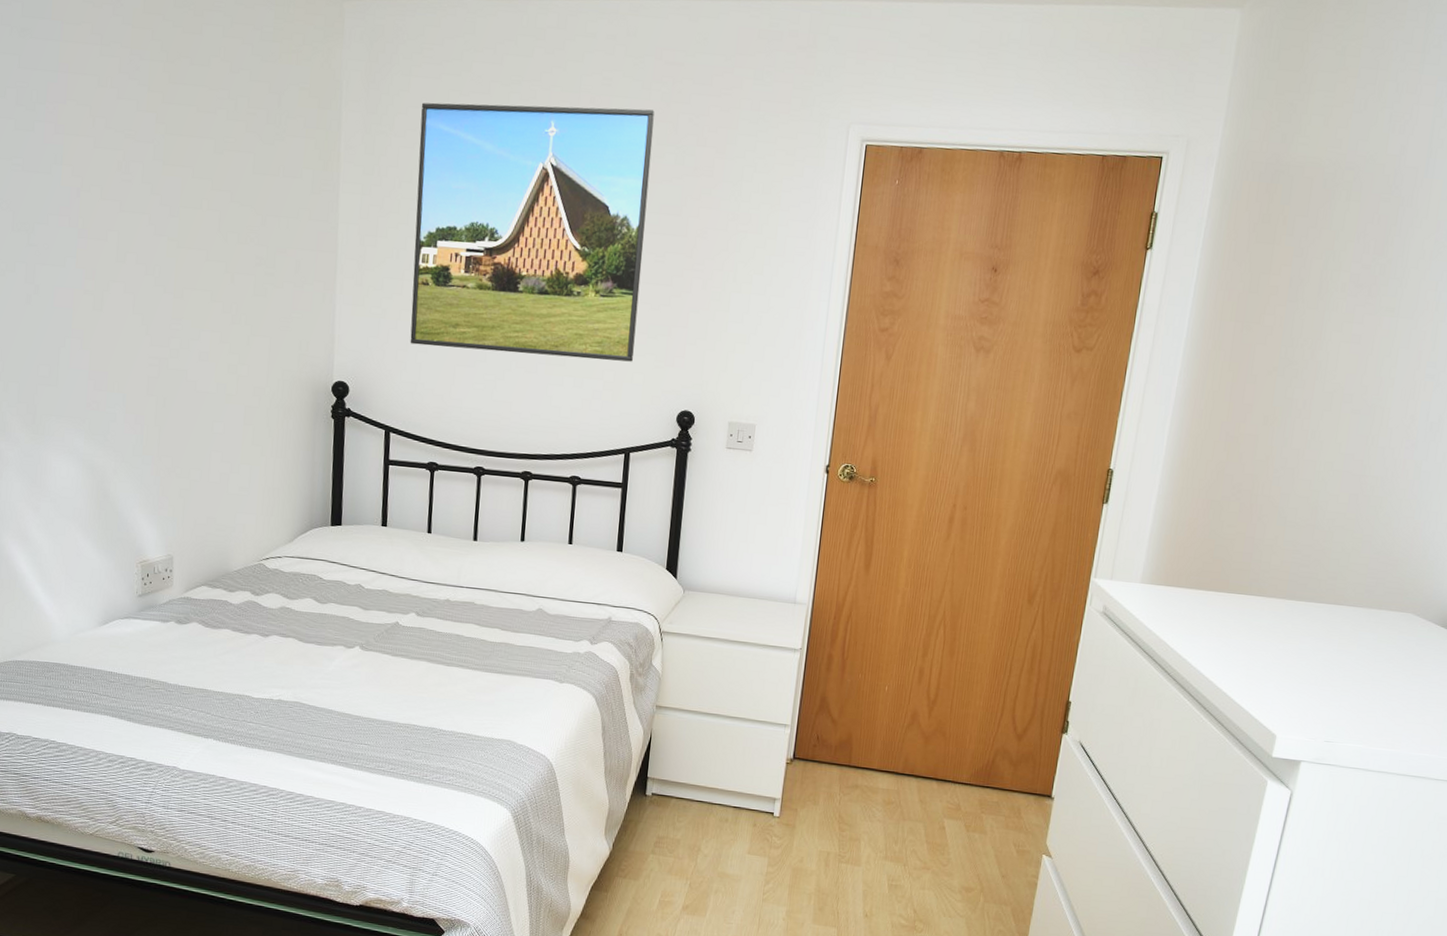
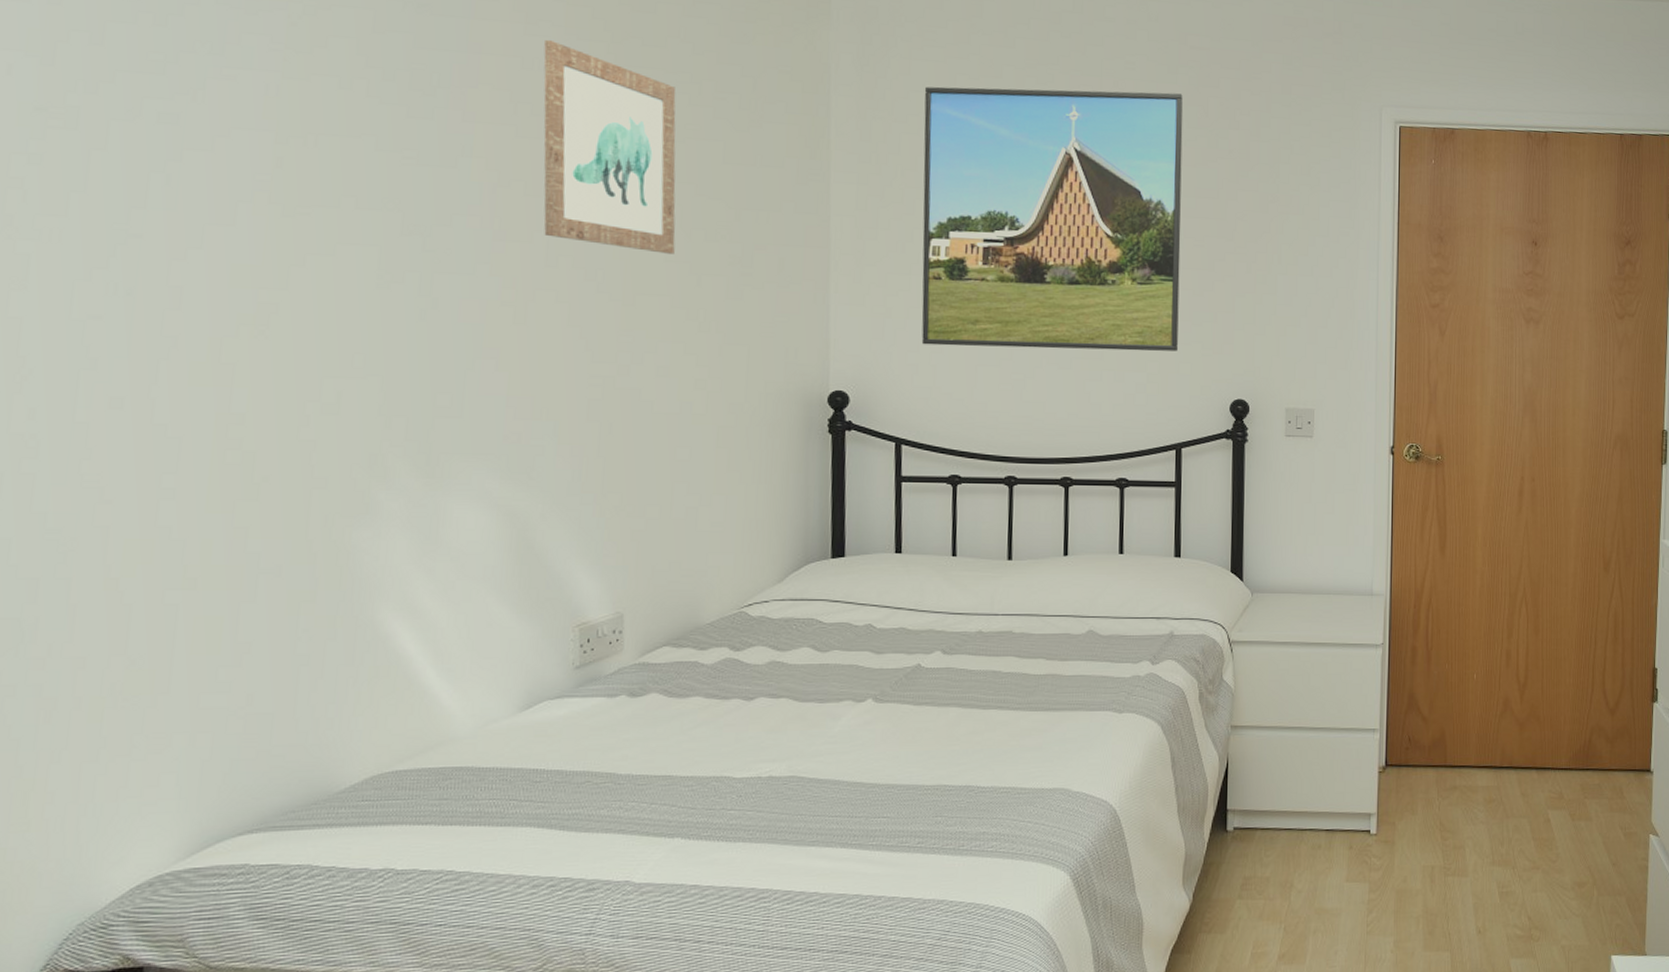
wall art: none [115,59,217,254] -> present [543,39,676,254]

